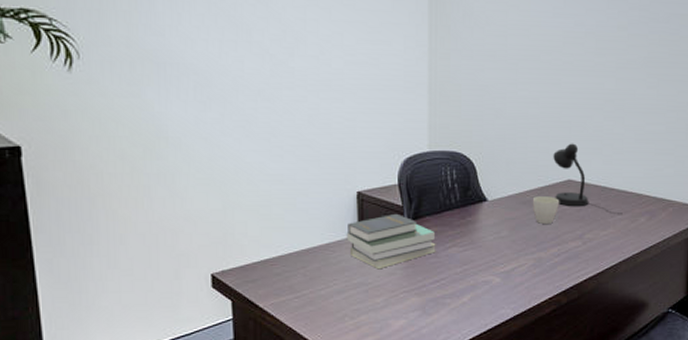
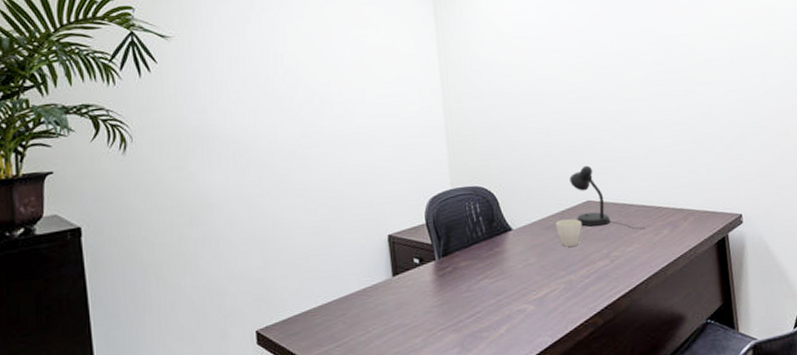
books: present [346,213,436,270] -> none [381,252,468,310]

